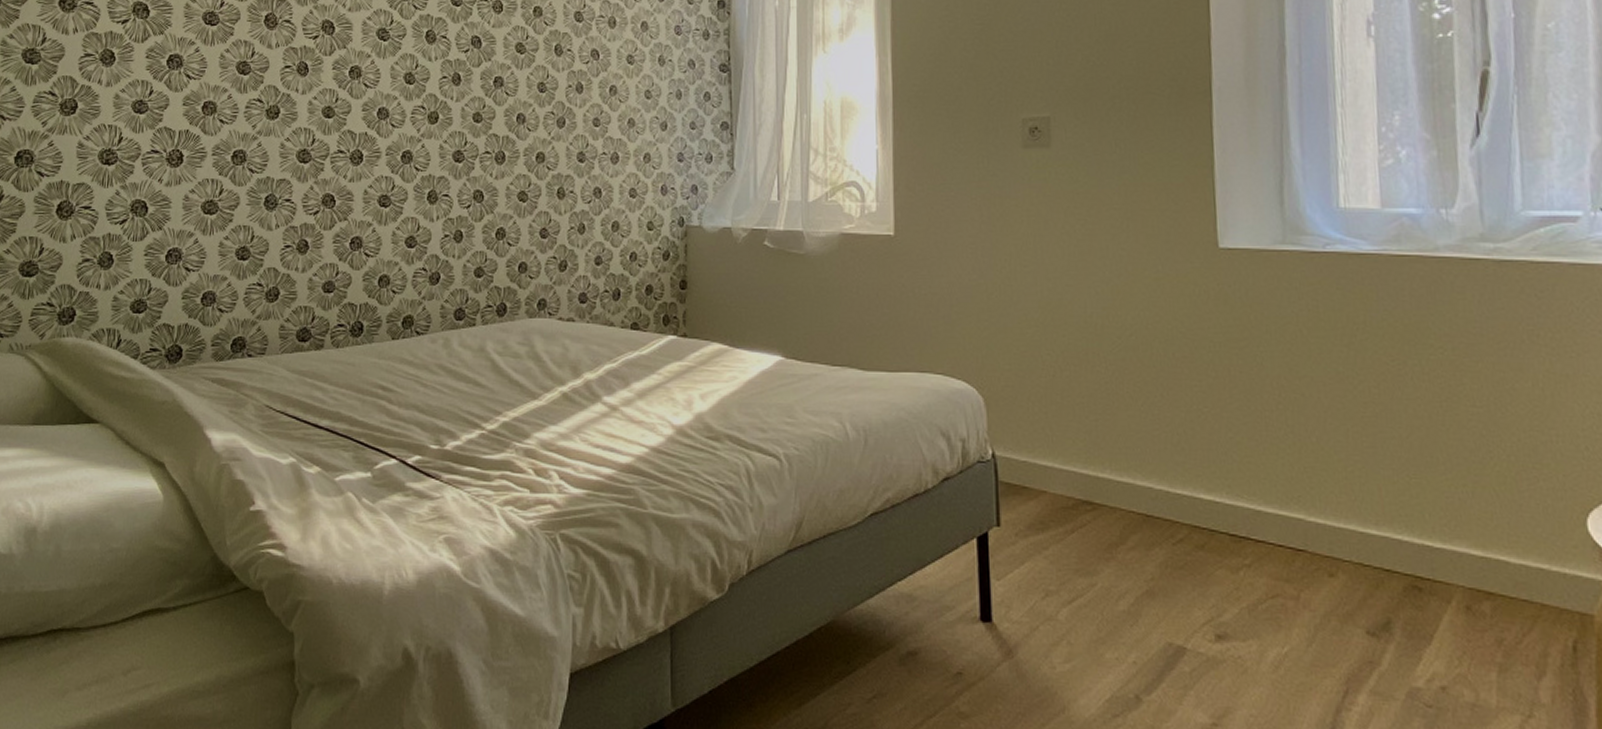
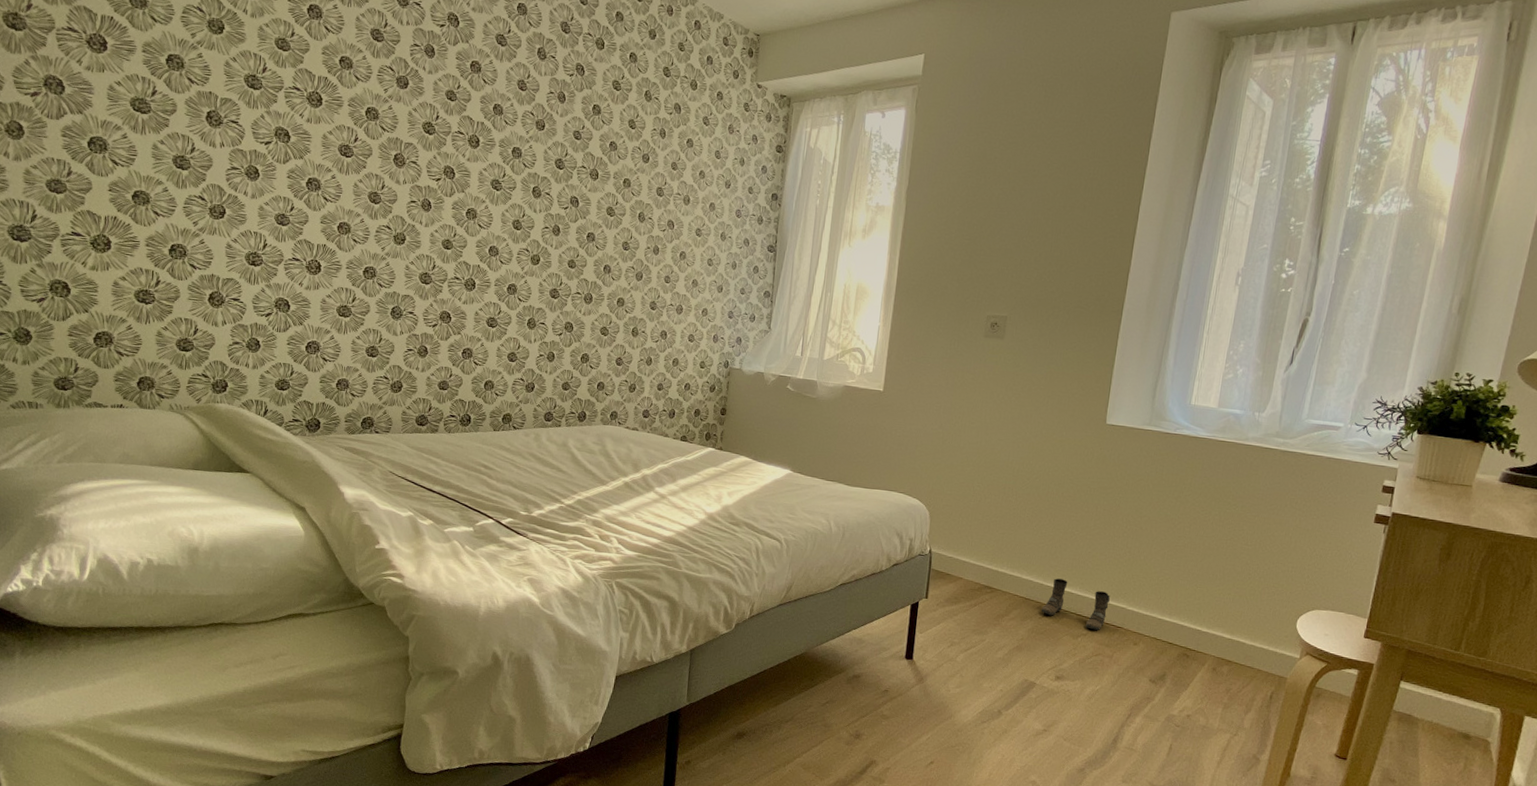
boots: none [1173,481,1277,557] -> present [1041,578,1110,630]

